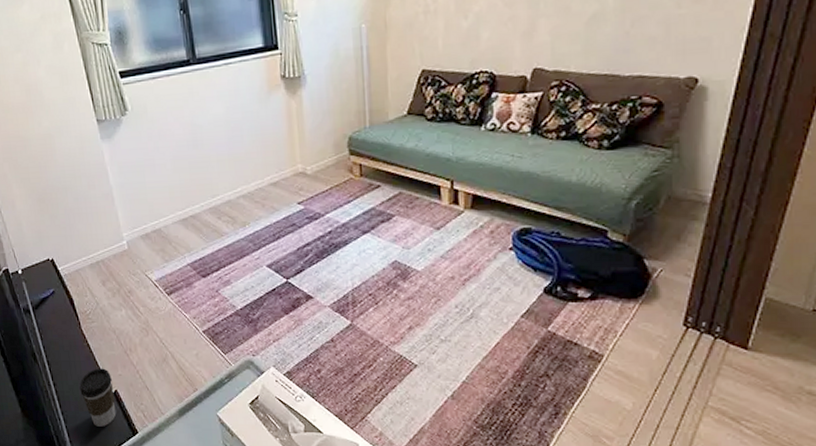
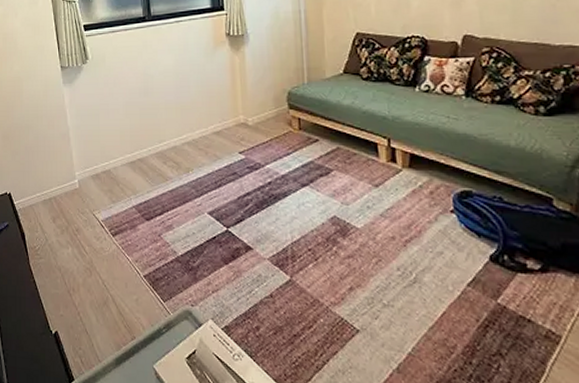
coffee cup: present [79,368,117,427] -> none [22,306,55,370]

